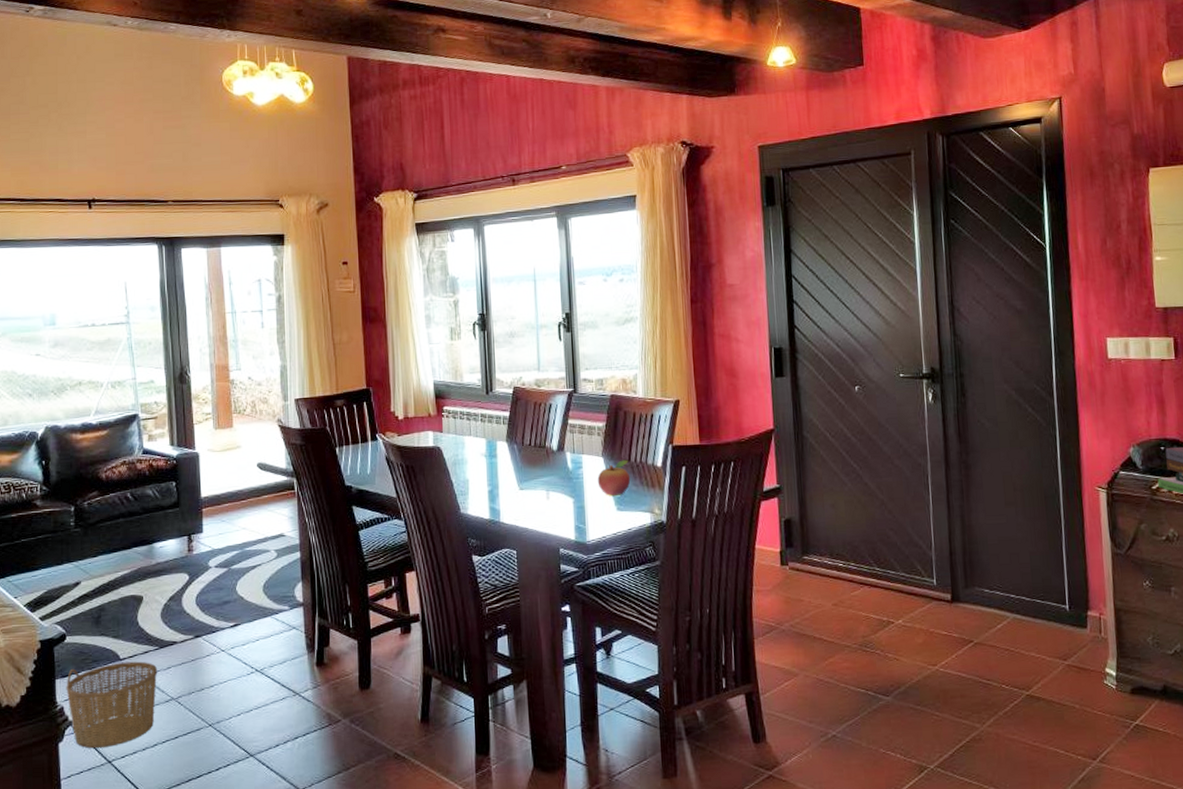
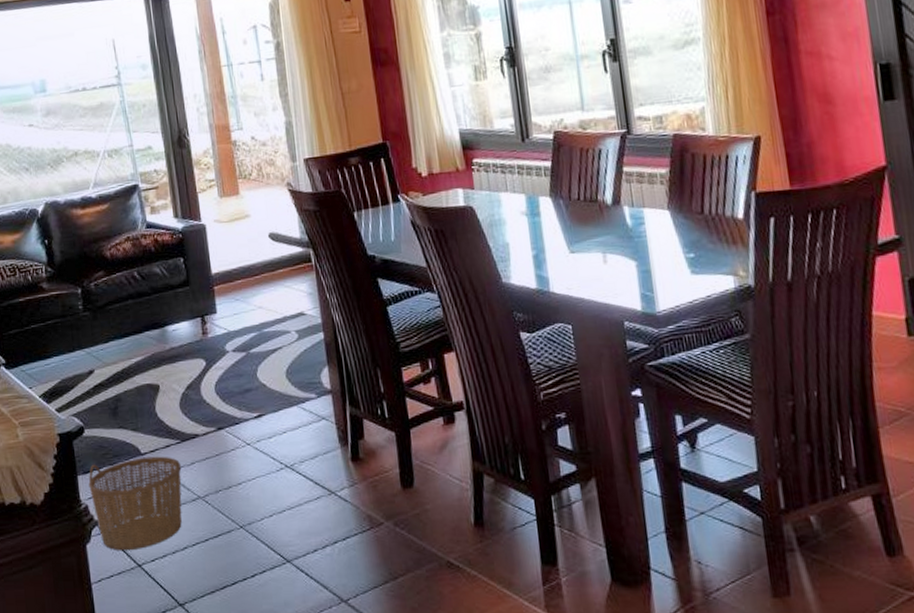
fruit: present [597,460,631,496] -> none [664,212,706,257]

